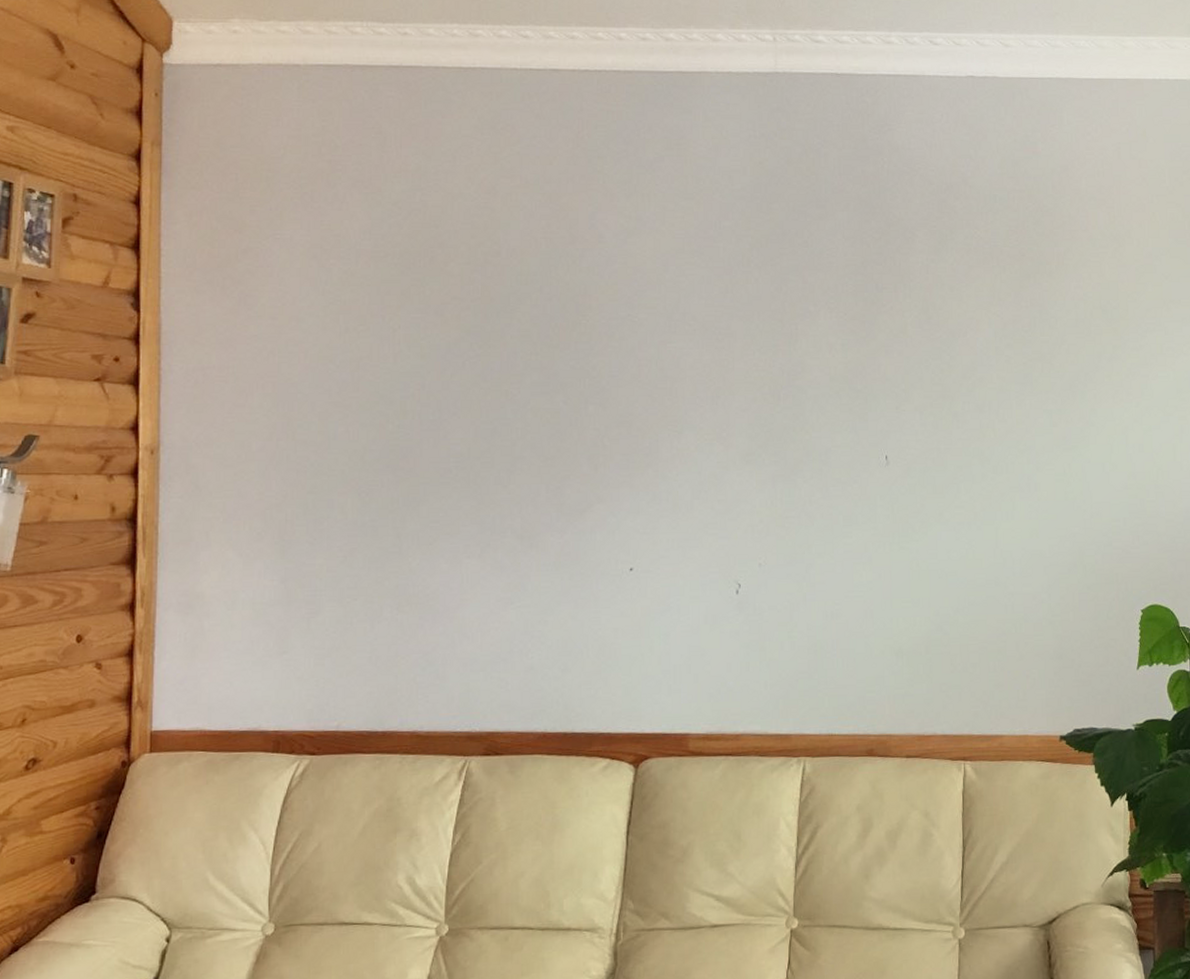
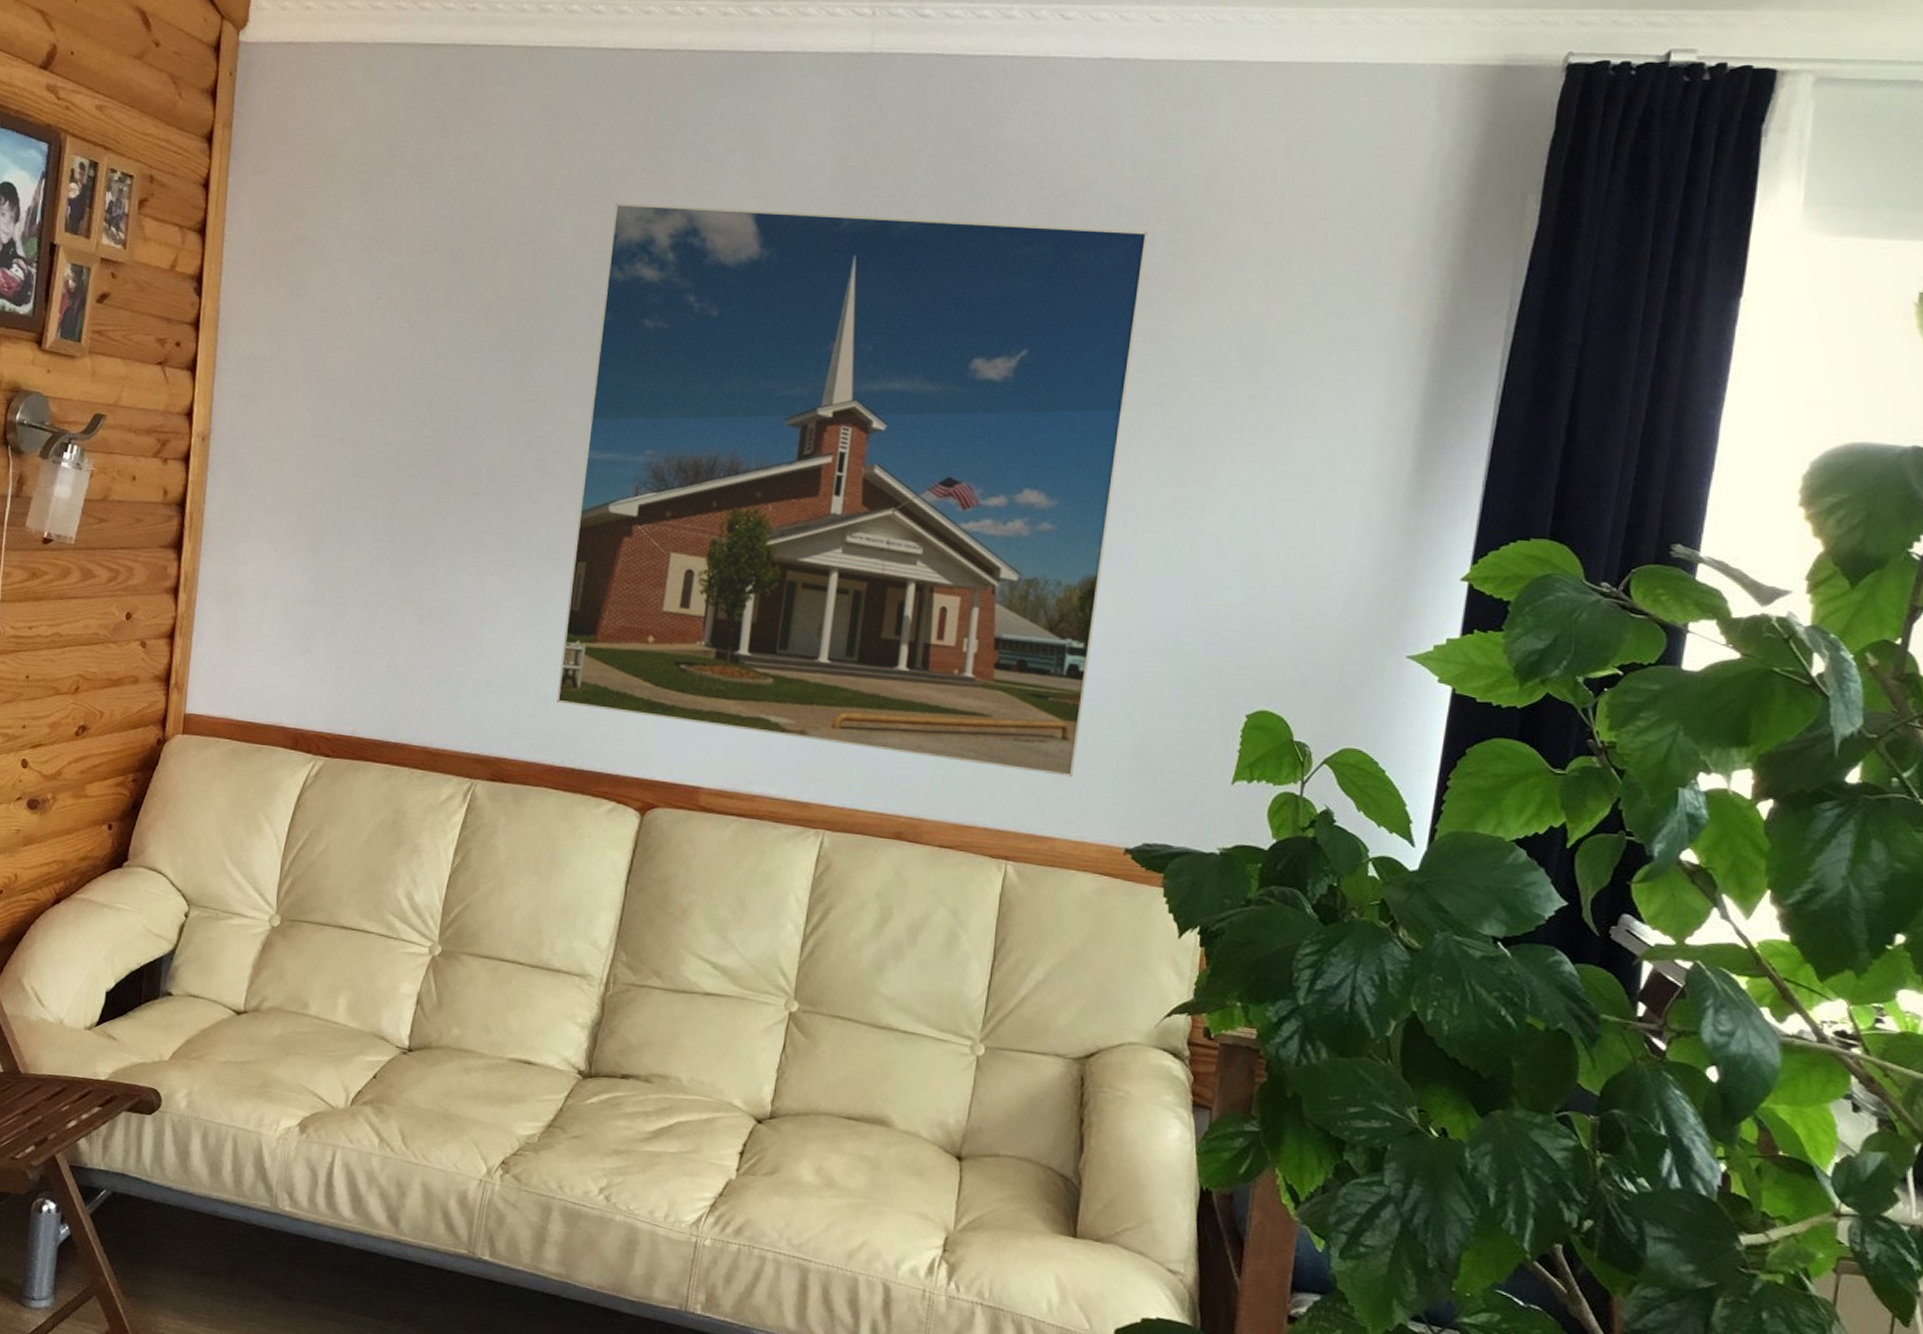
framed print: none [543,207,1020,681] -> present [557,202,1148,777]

